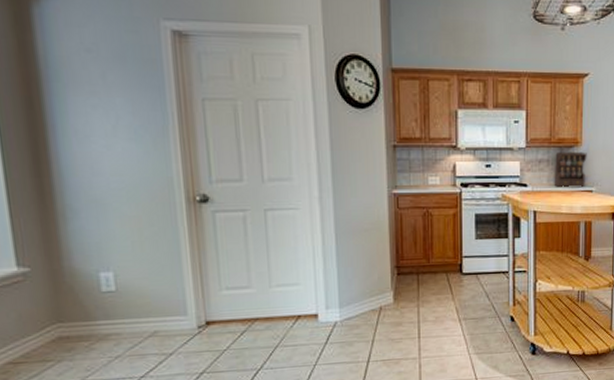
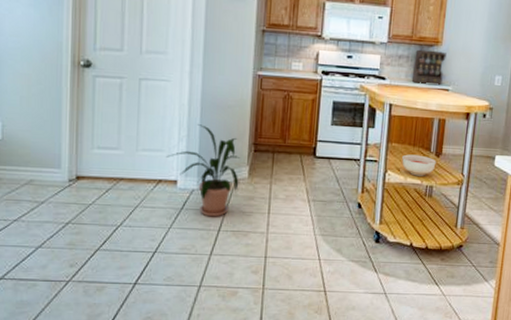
house plant: none [303,252,385,349] -> present [167,124,241,217]
bowl: none [551,260,586,283] -> present [402,154,436,176]

